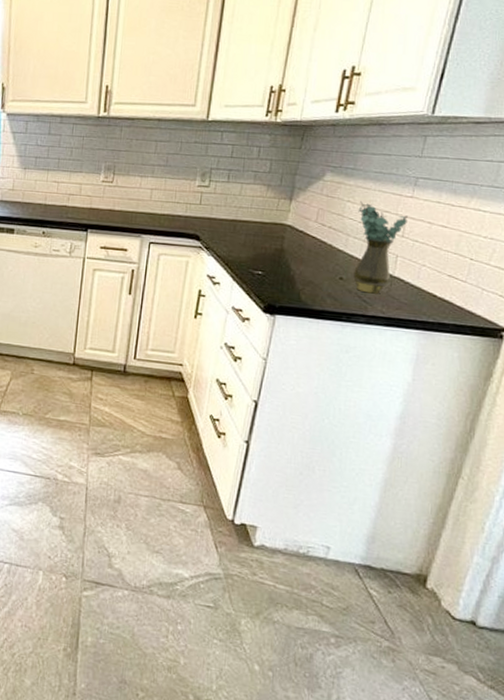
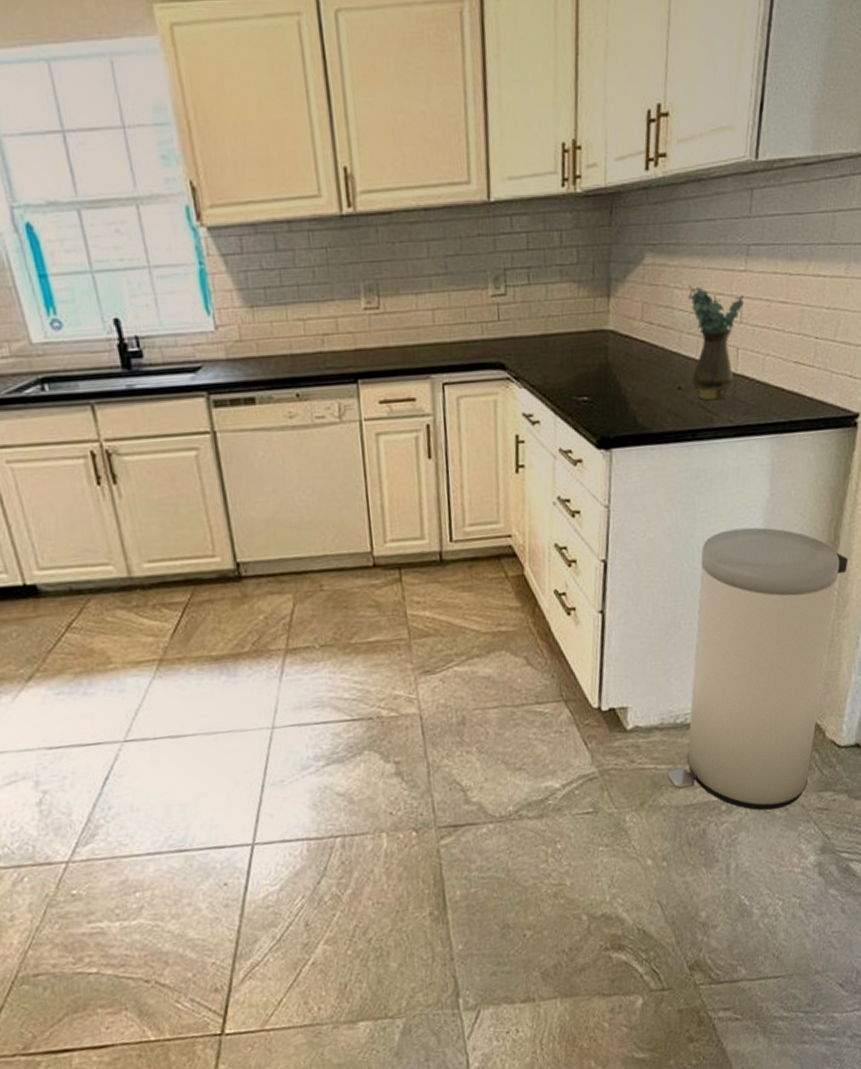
pedal bin: none [284,400,482,658] -> present [667,527,849,811]

